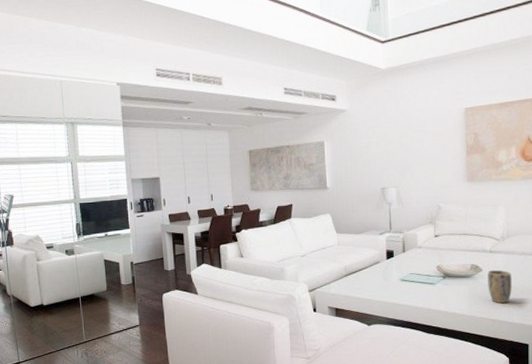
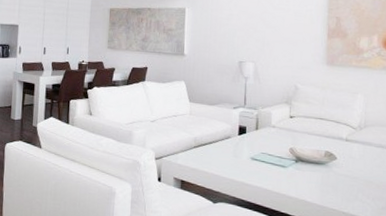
plant pot: present [488,269,512,304] -> none [341,159,367,197]

